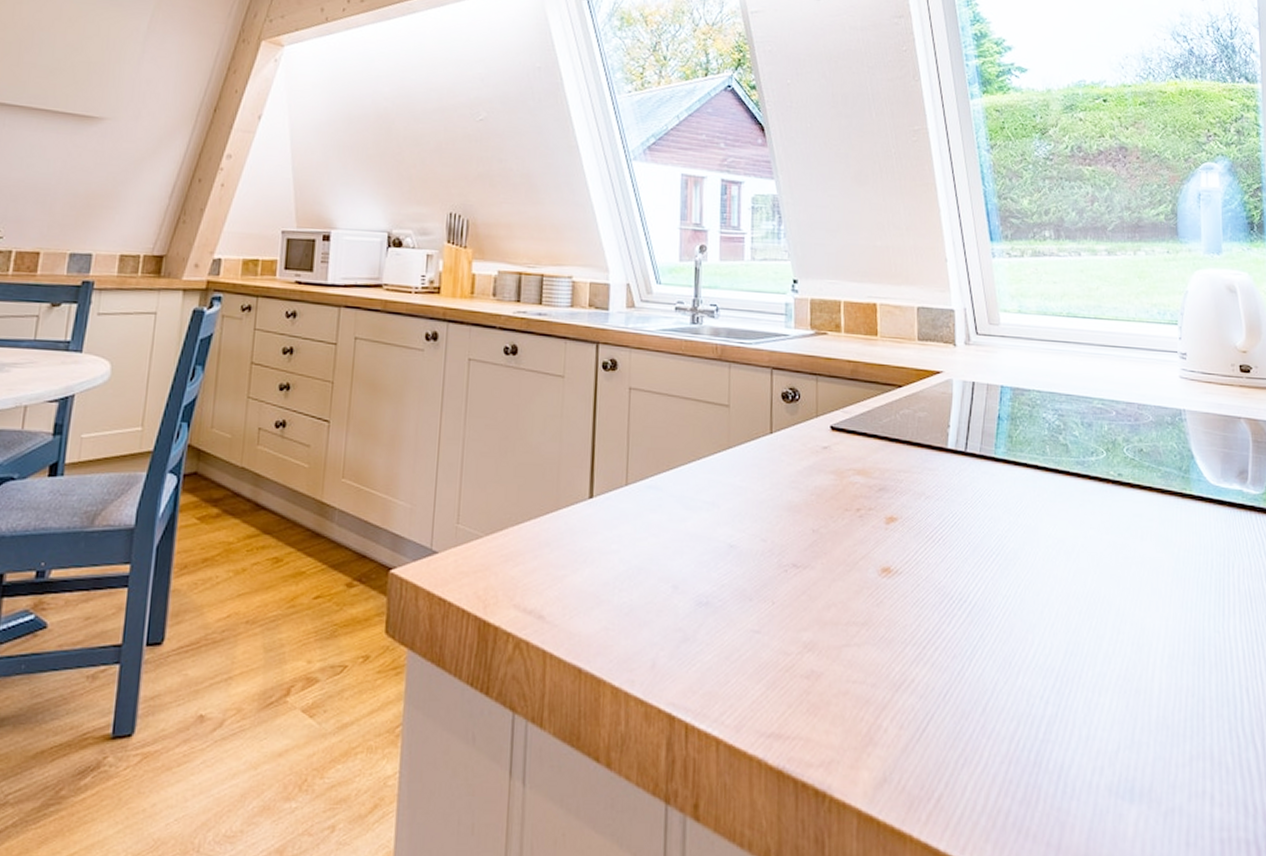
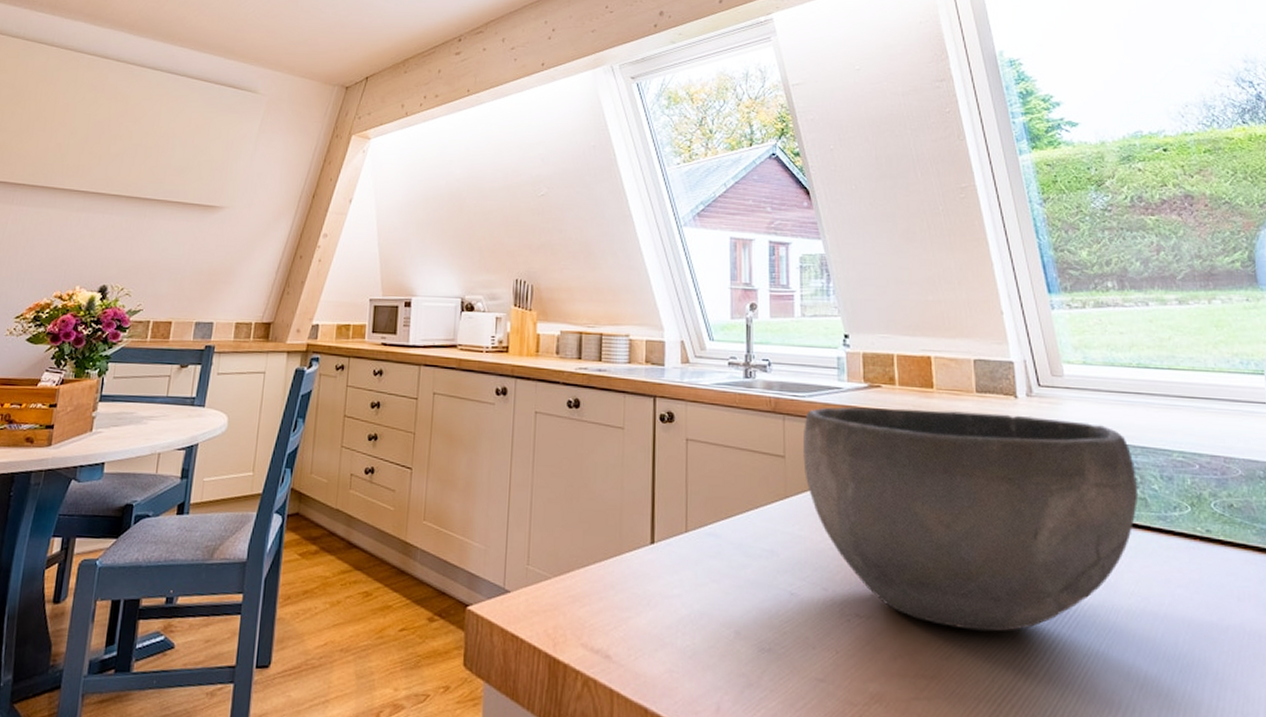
bowl: none [747,354,1060,577] -> present [803,406,1138,632]

